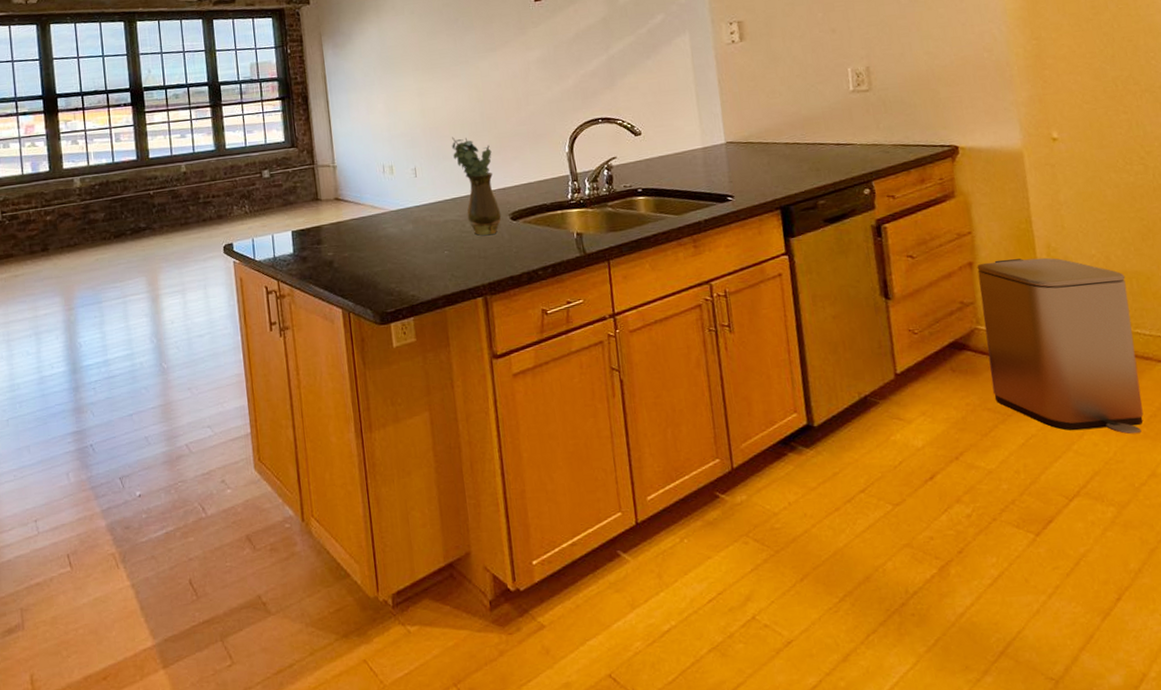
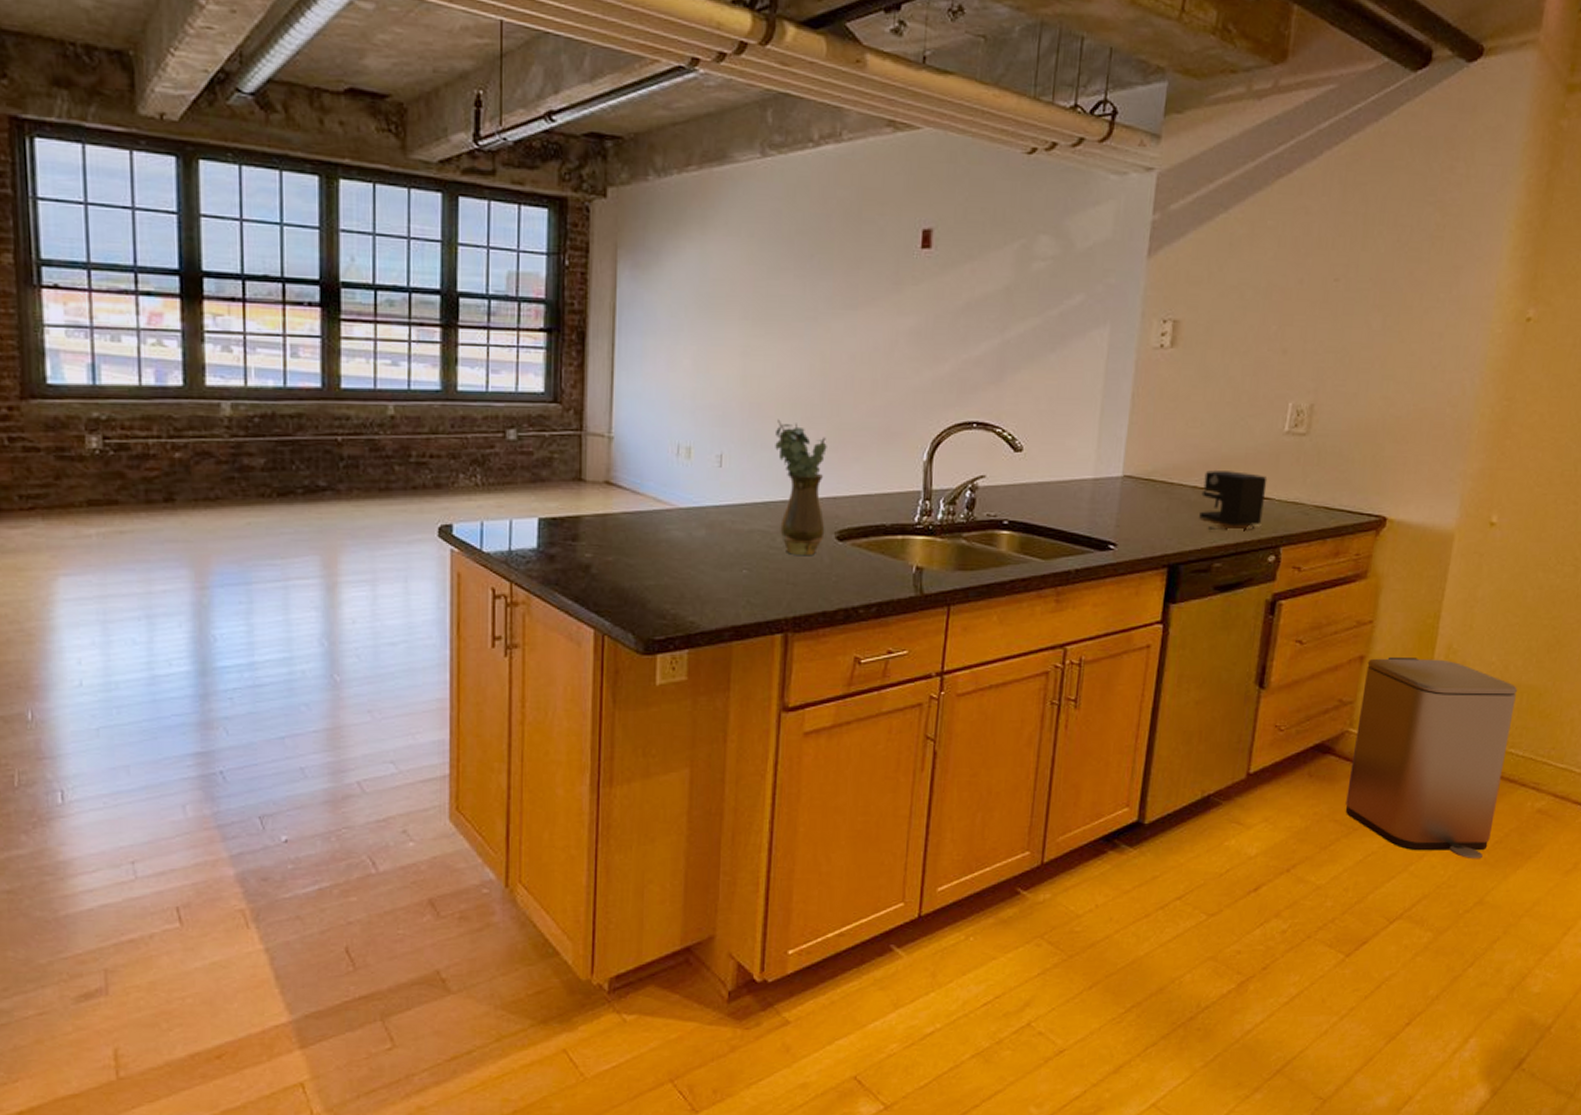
coffee maker: none [792,126,851,176] -> present [1199,470,1268,532]

